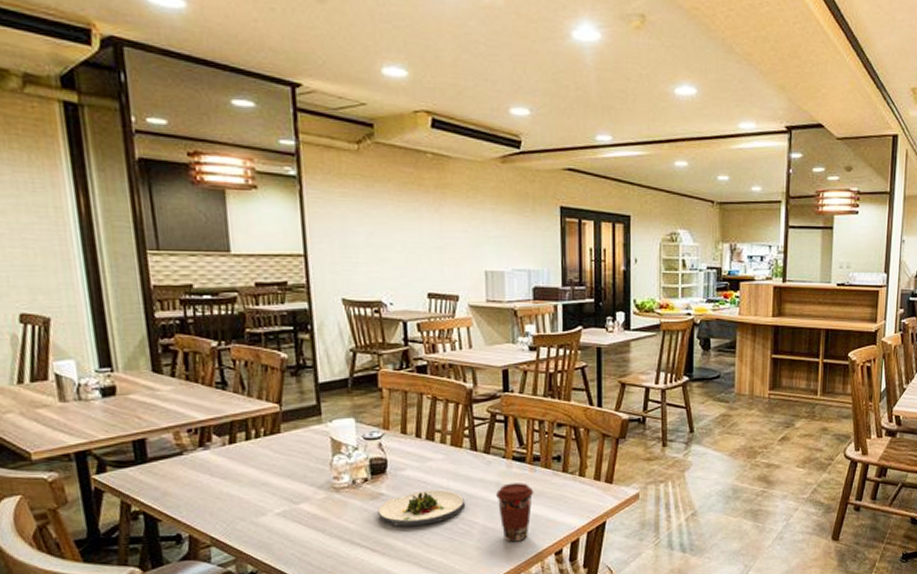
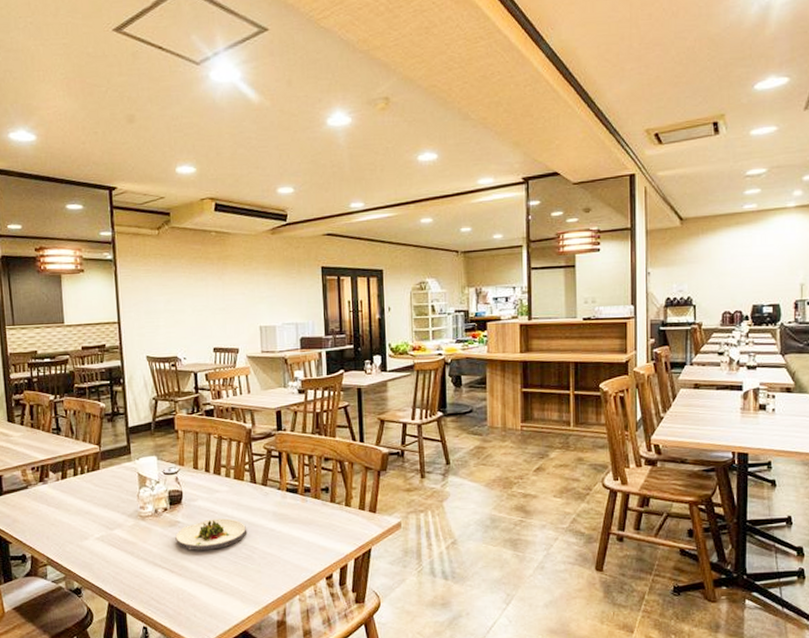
coffee cup: present [495,483,534,542] -> none [272,512,306,567]

